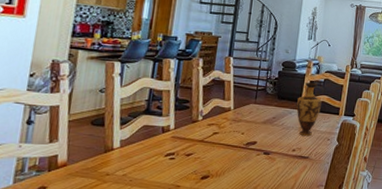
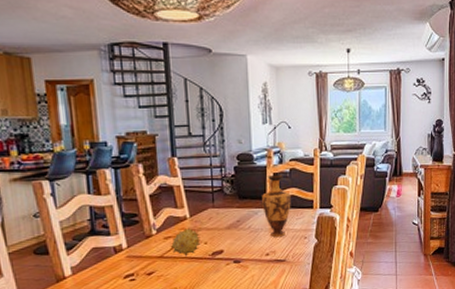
fruit: none [211,118,239,142] -> present [170,228,201,256]

